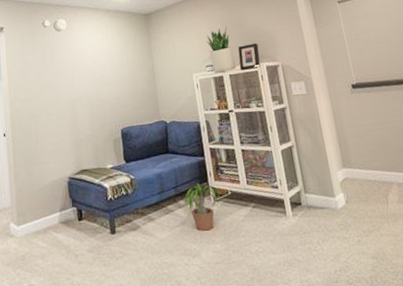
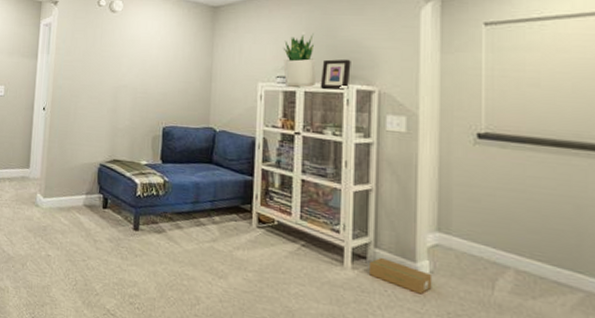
potted plant: present [184,183,222,231] -> none [218,203,264,256]
box: none [304,199,350,223] -> present [370,257,433,295]

